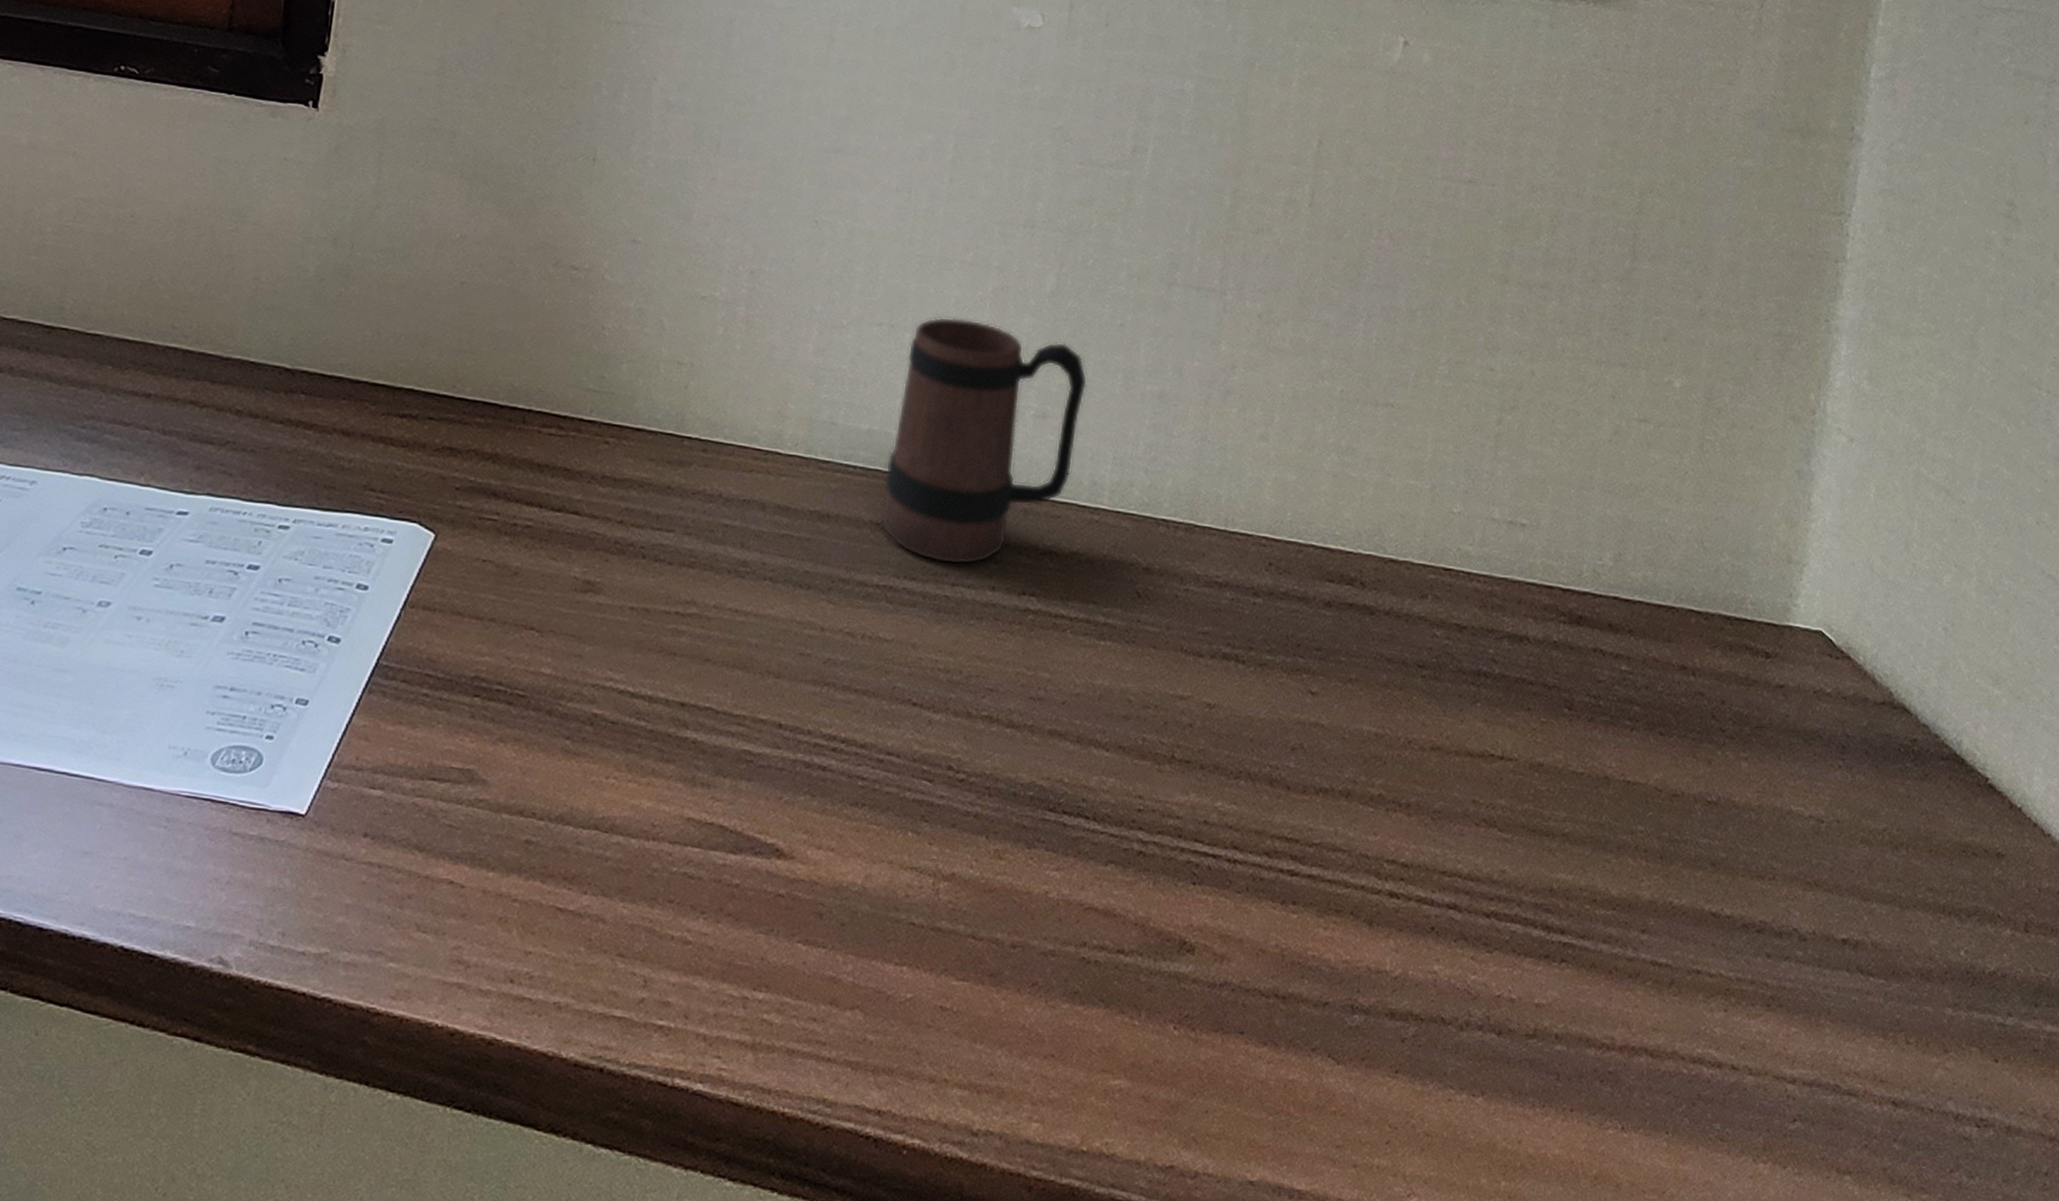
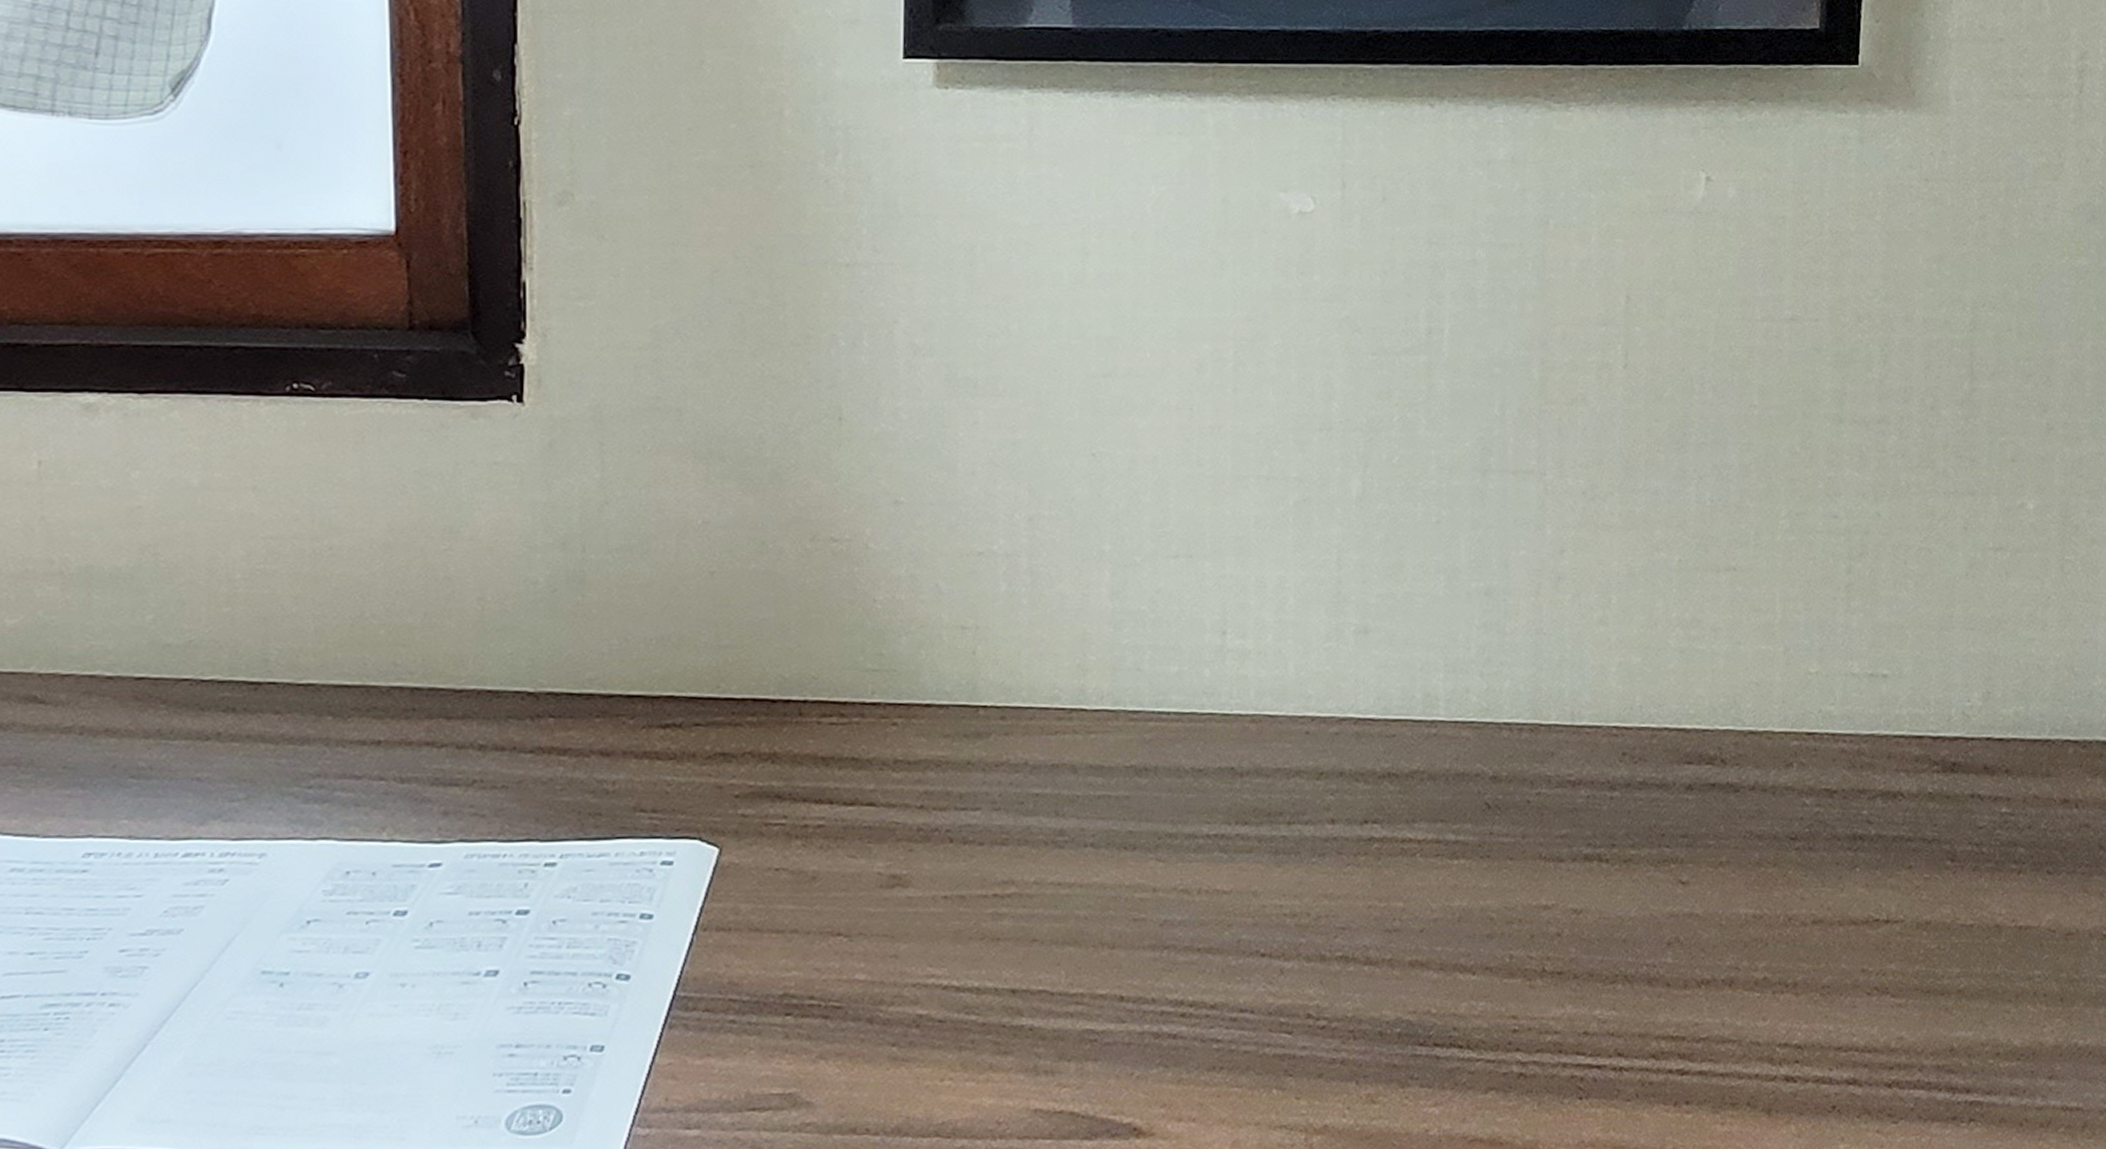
mug: present [880,316,1088,565] -> none [1201,538,1409,803]

